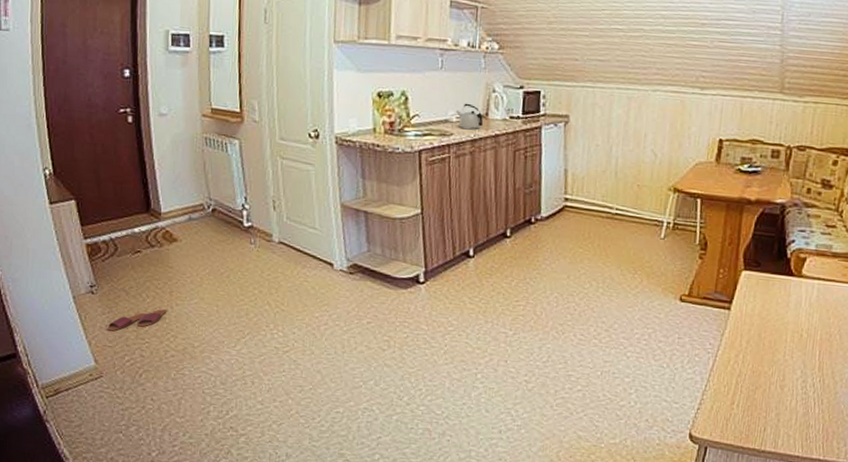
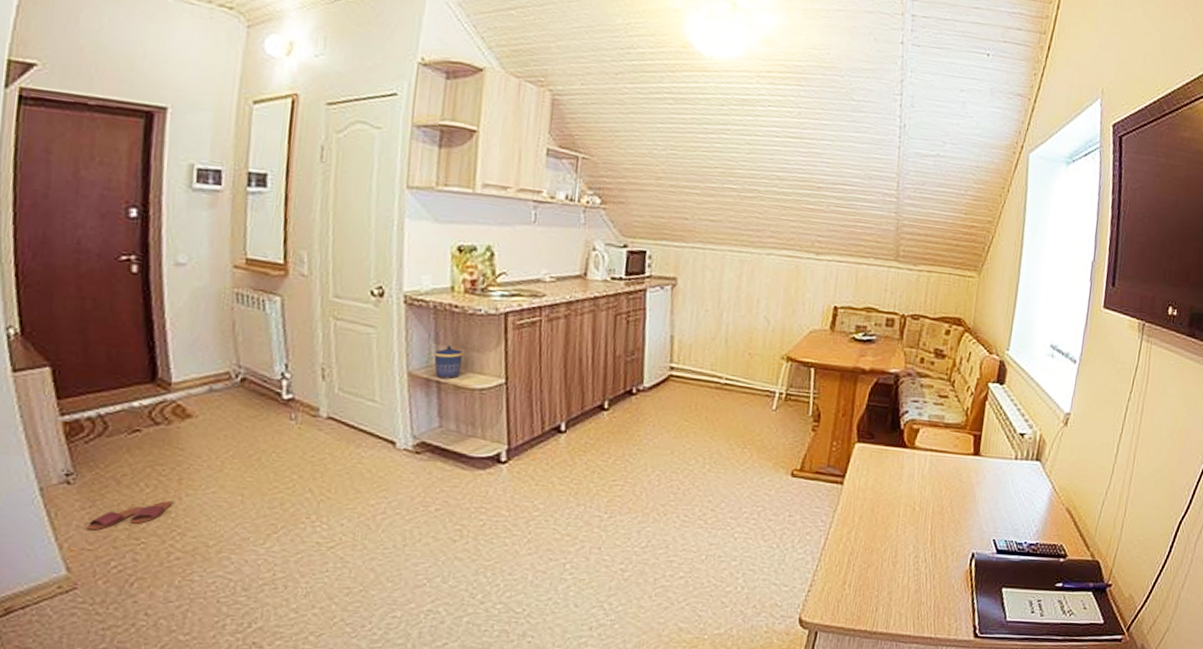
decorative jar: none [361,180,385,210] -> present [434,345,463,380]
kettle: present [455,103,484,130] -> none [549,261,582,291]

